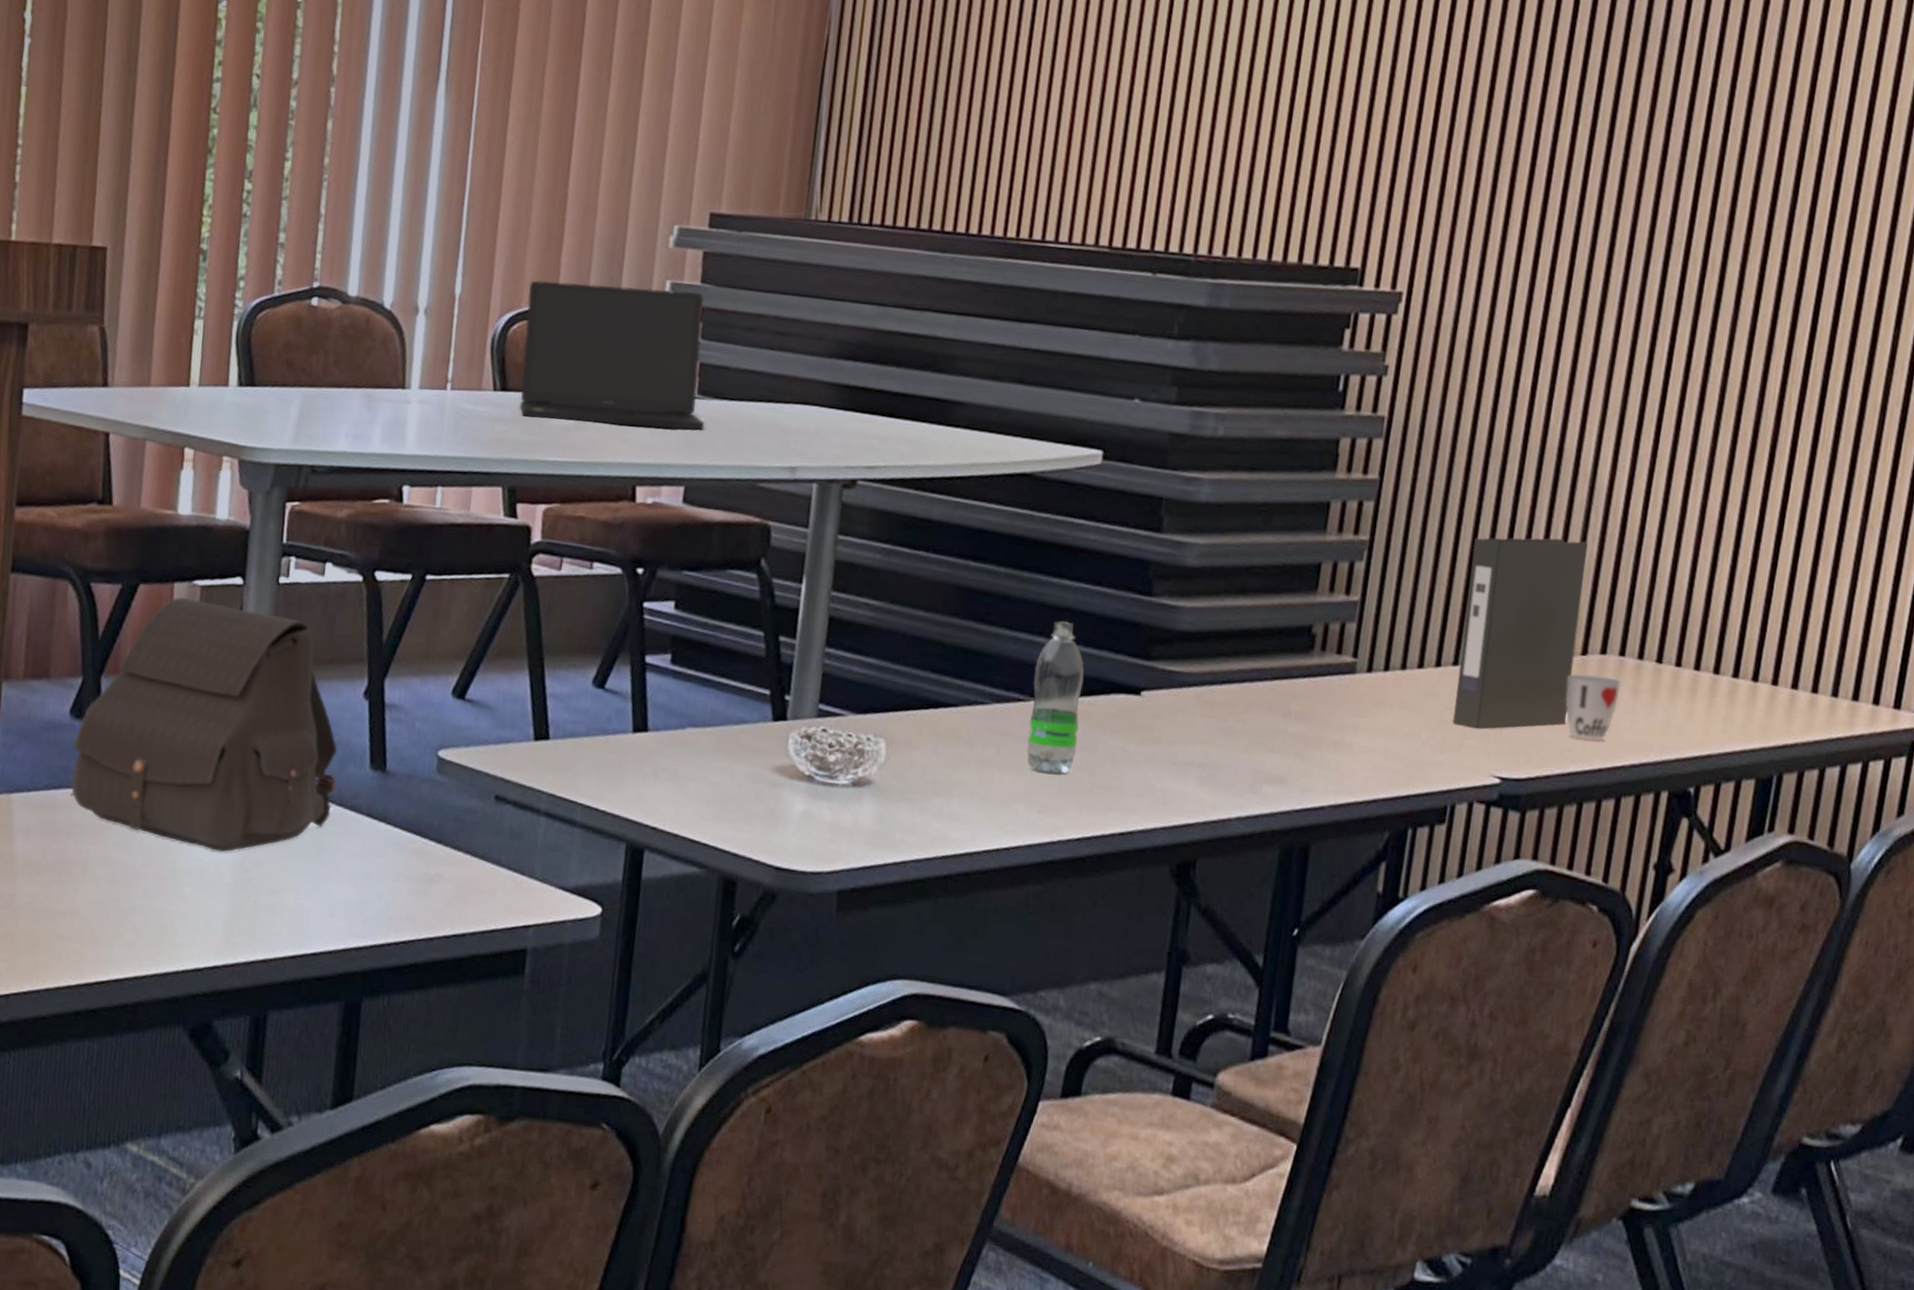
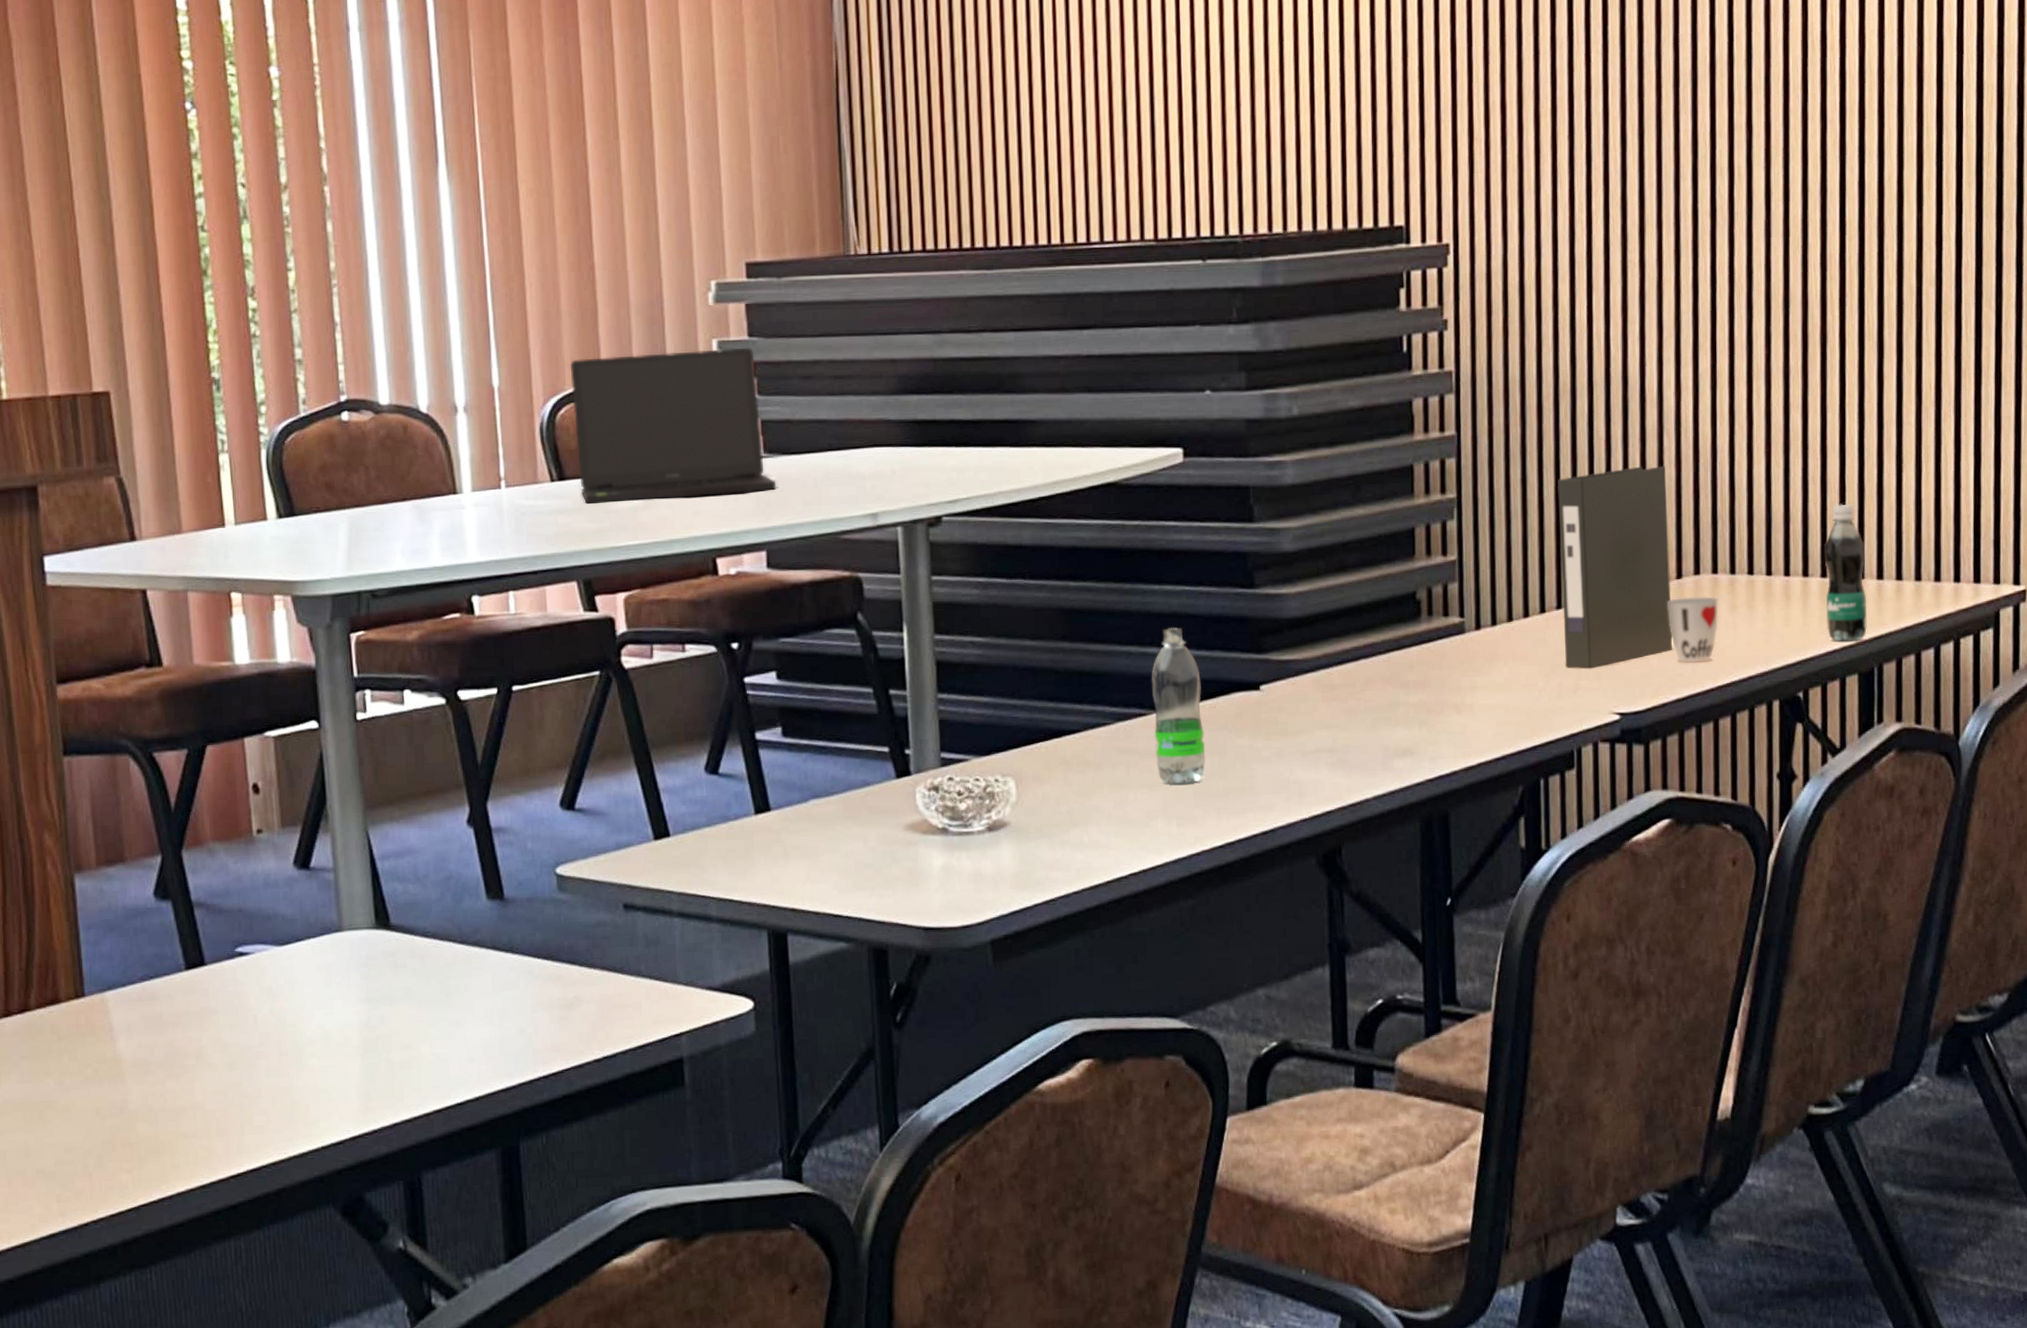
satchel: present [70,596,338,852] -> none [163,751,454,1014]
bottle: none [1729,607,1784,747] -> present [1825,504,1867,641]

